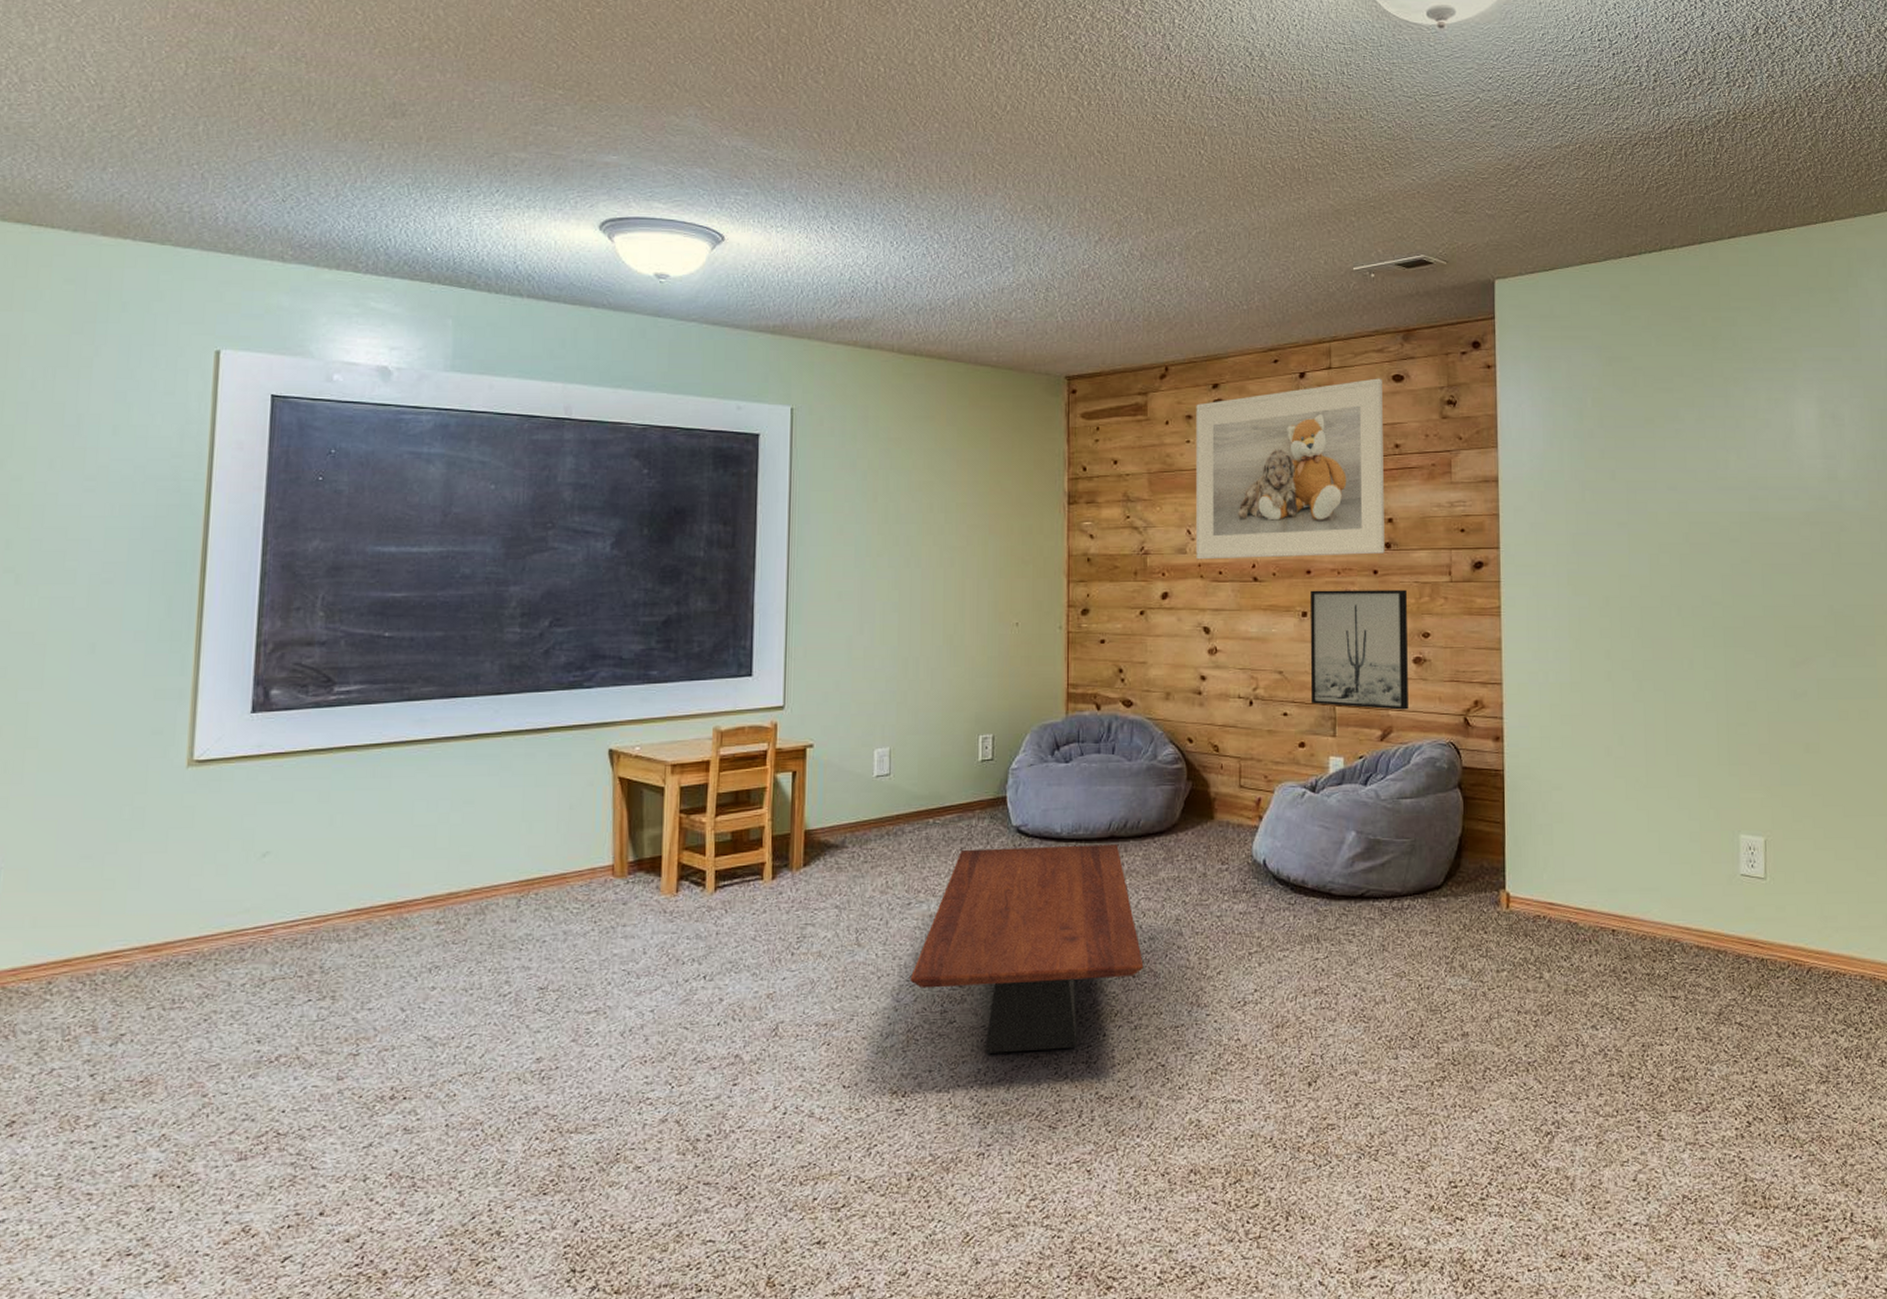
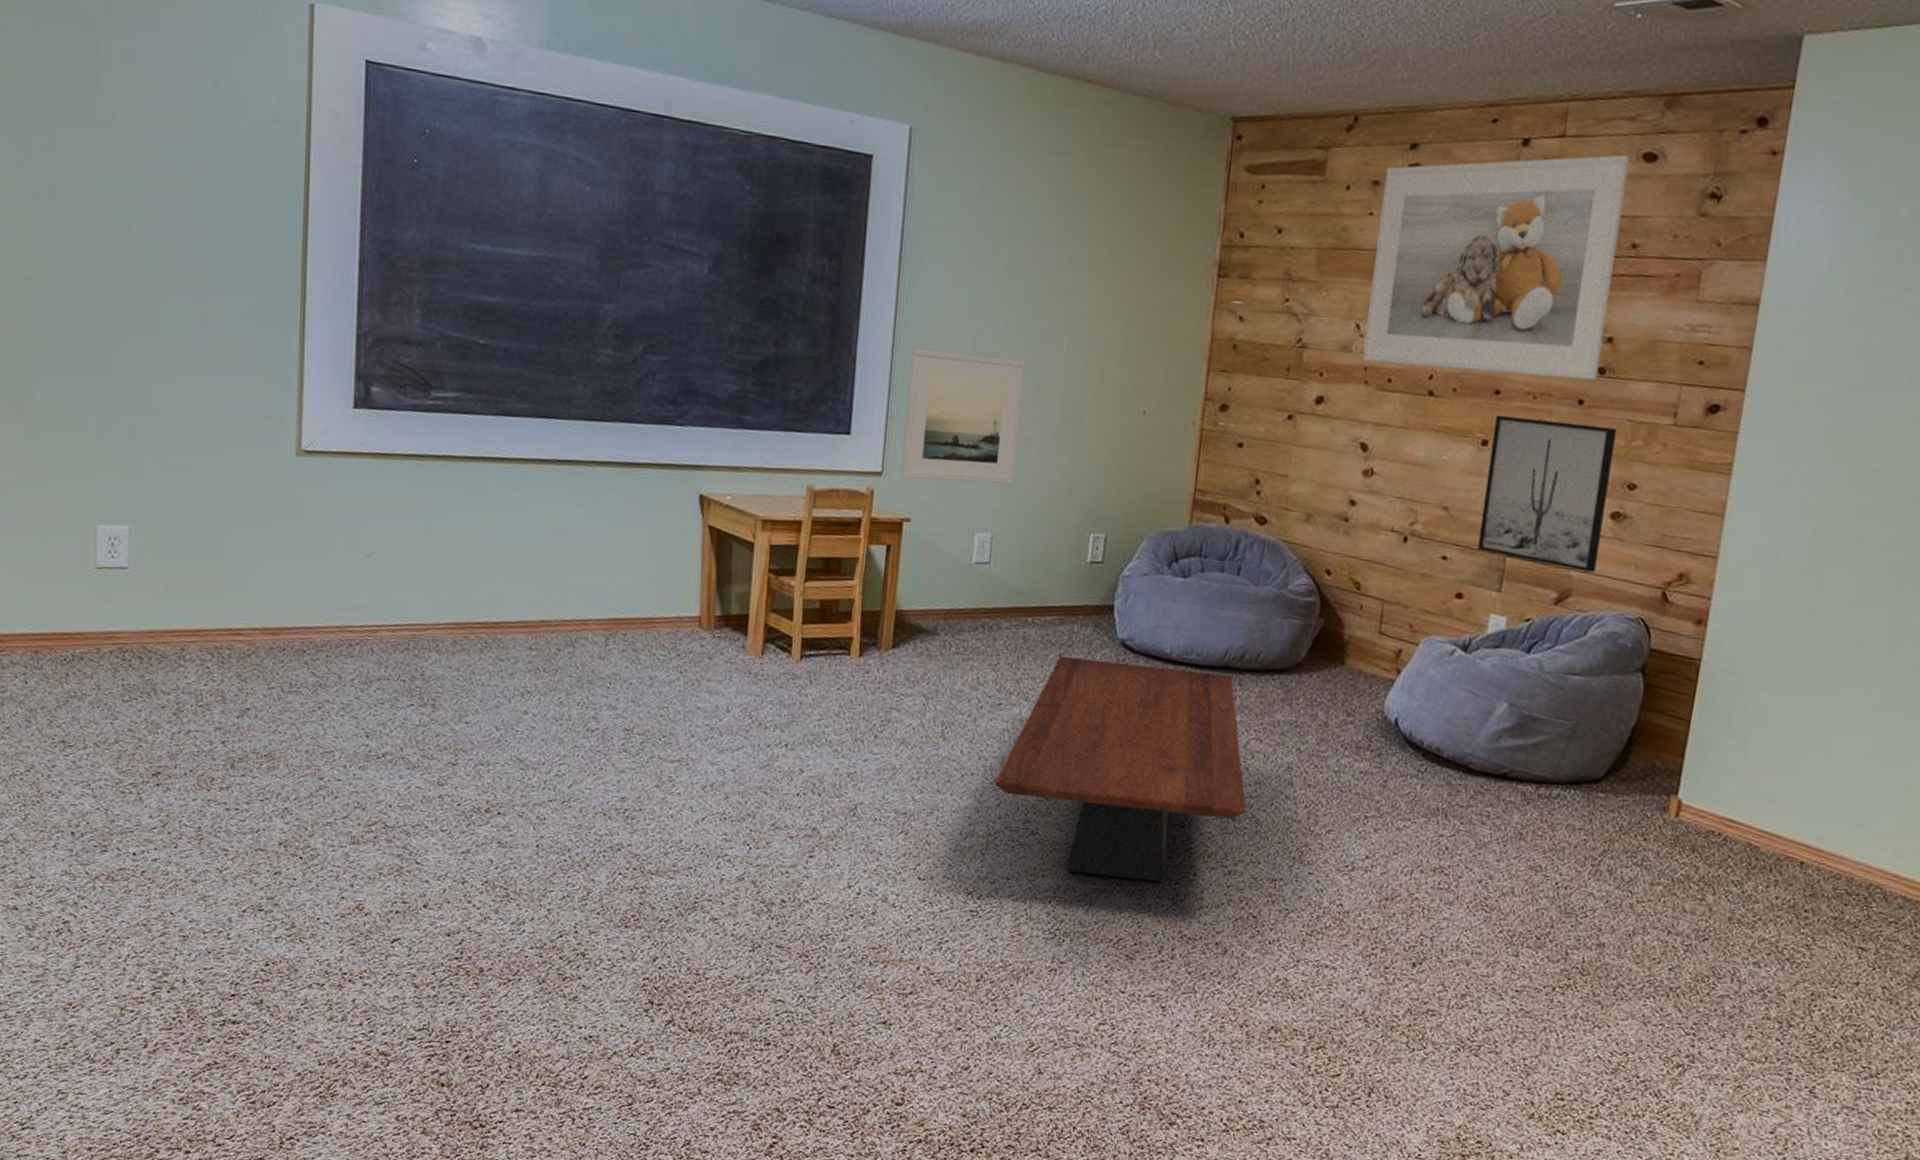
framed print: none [801,592,908,709] -> present [900,347,1025,485]

